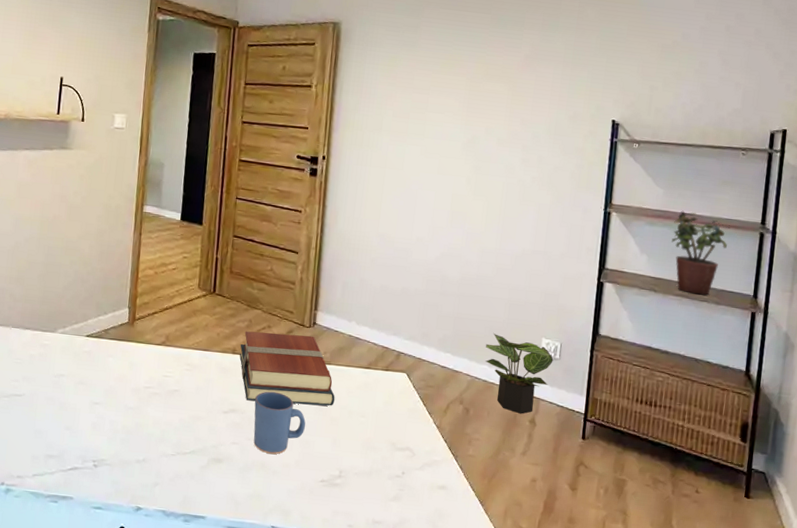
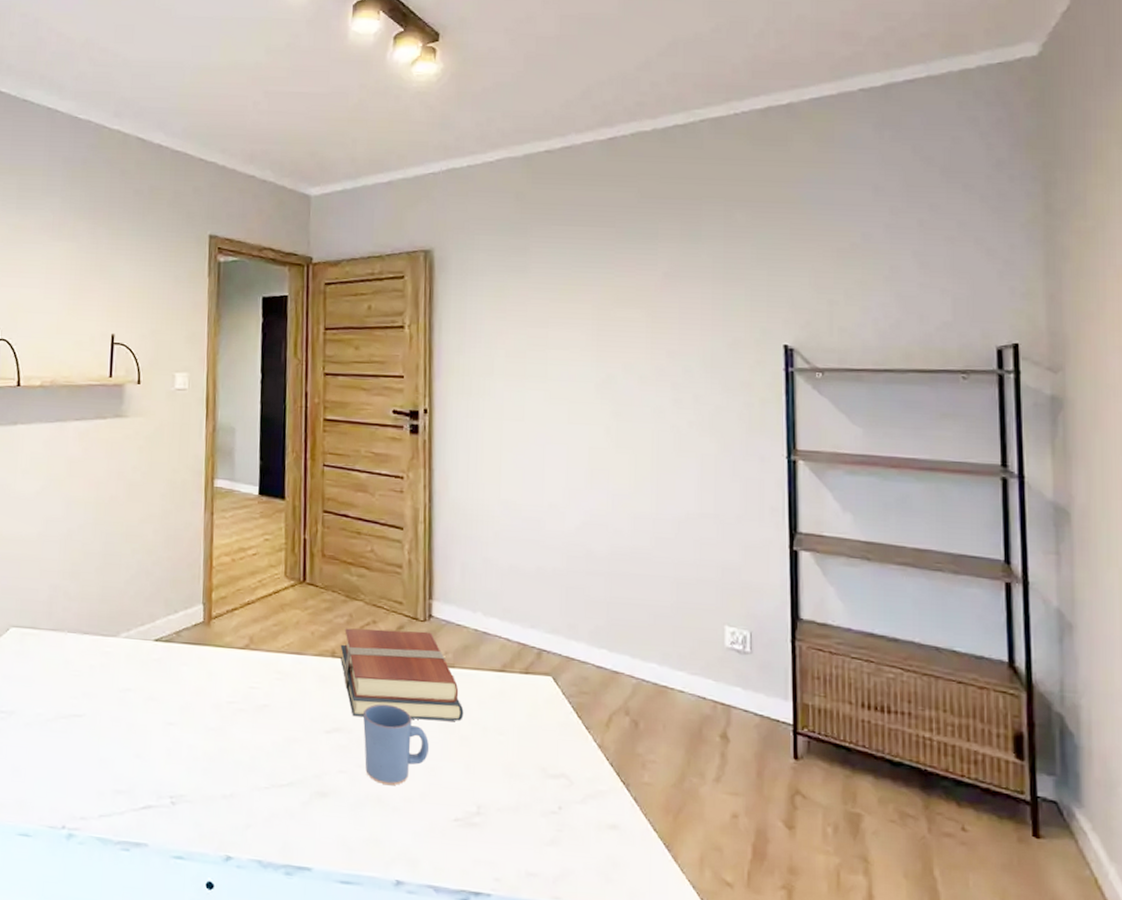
potted plant: present [485,332,554,414] -> none [650,620,743,727]
potted plant: present [671,210,731,295] -> none [882,454,960,563]

